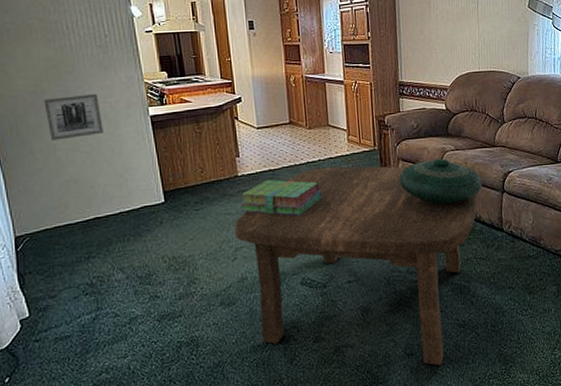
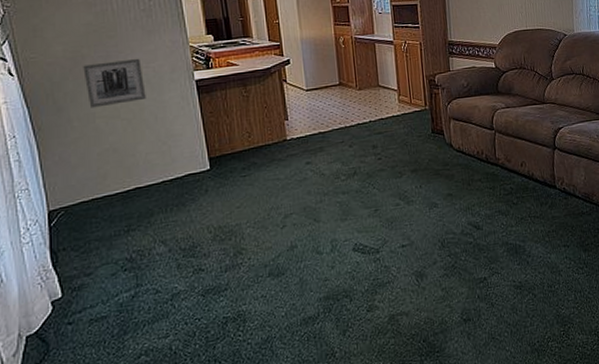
coffee table: present [234,166,479,366] -> none [283,125,531,331]
stack of books: present [240,179,322,217] -> none [289,142,374,180]
decorative bowl: present [399,158,483,205] -> none [451,116,534,164]

